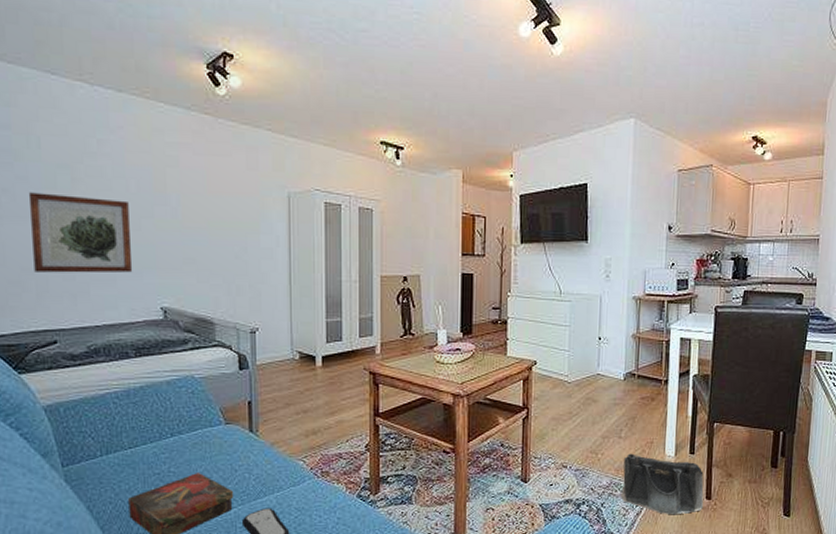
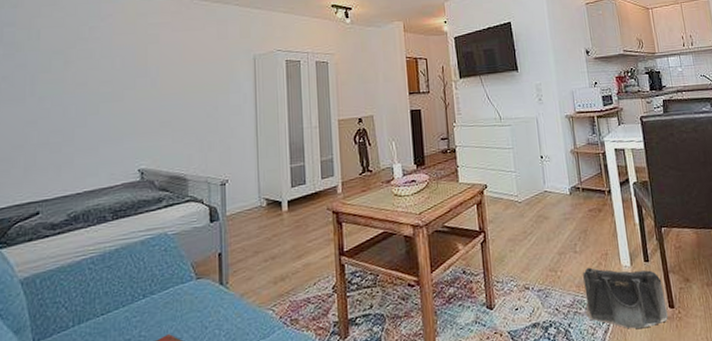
wall art: present [28,192,133,273] -> none [24,76,115,149]

